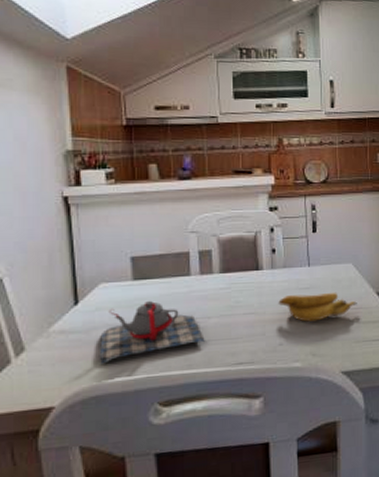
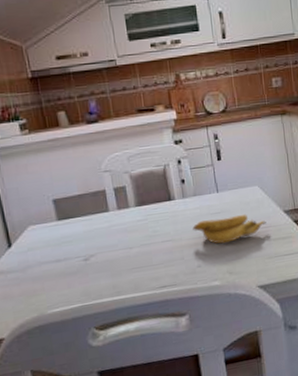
teapot: present [100,300,206,364] -> none [36,237,131,298]

